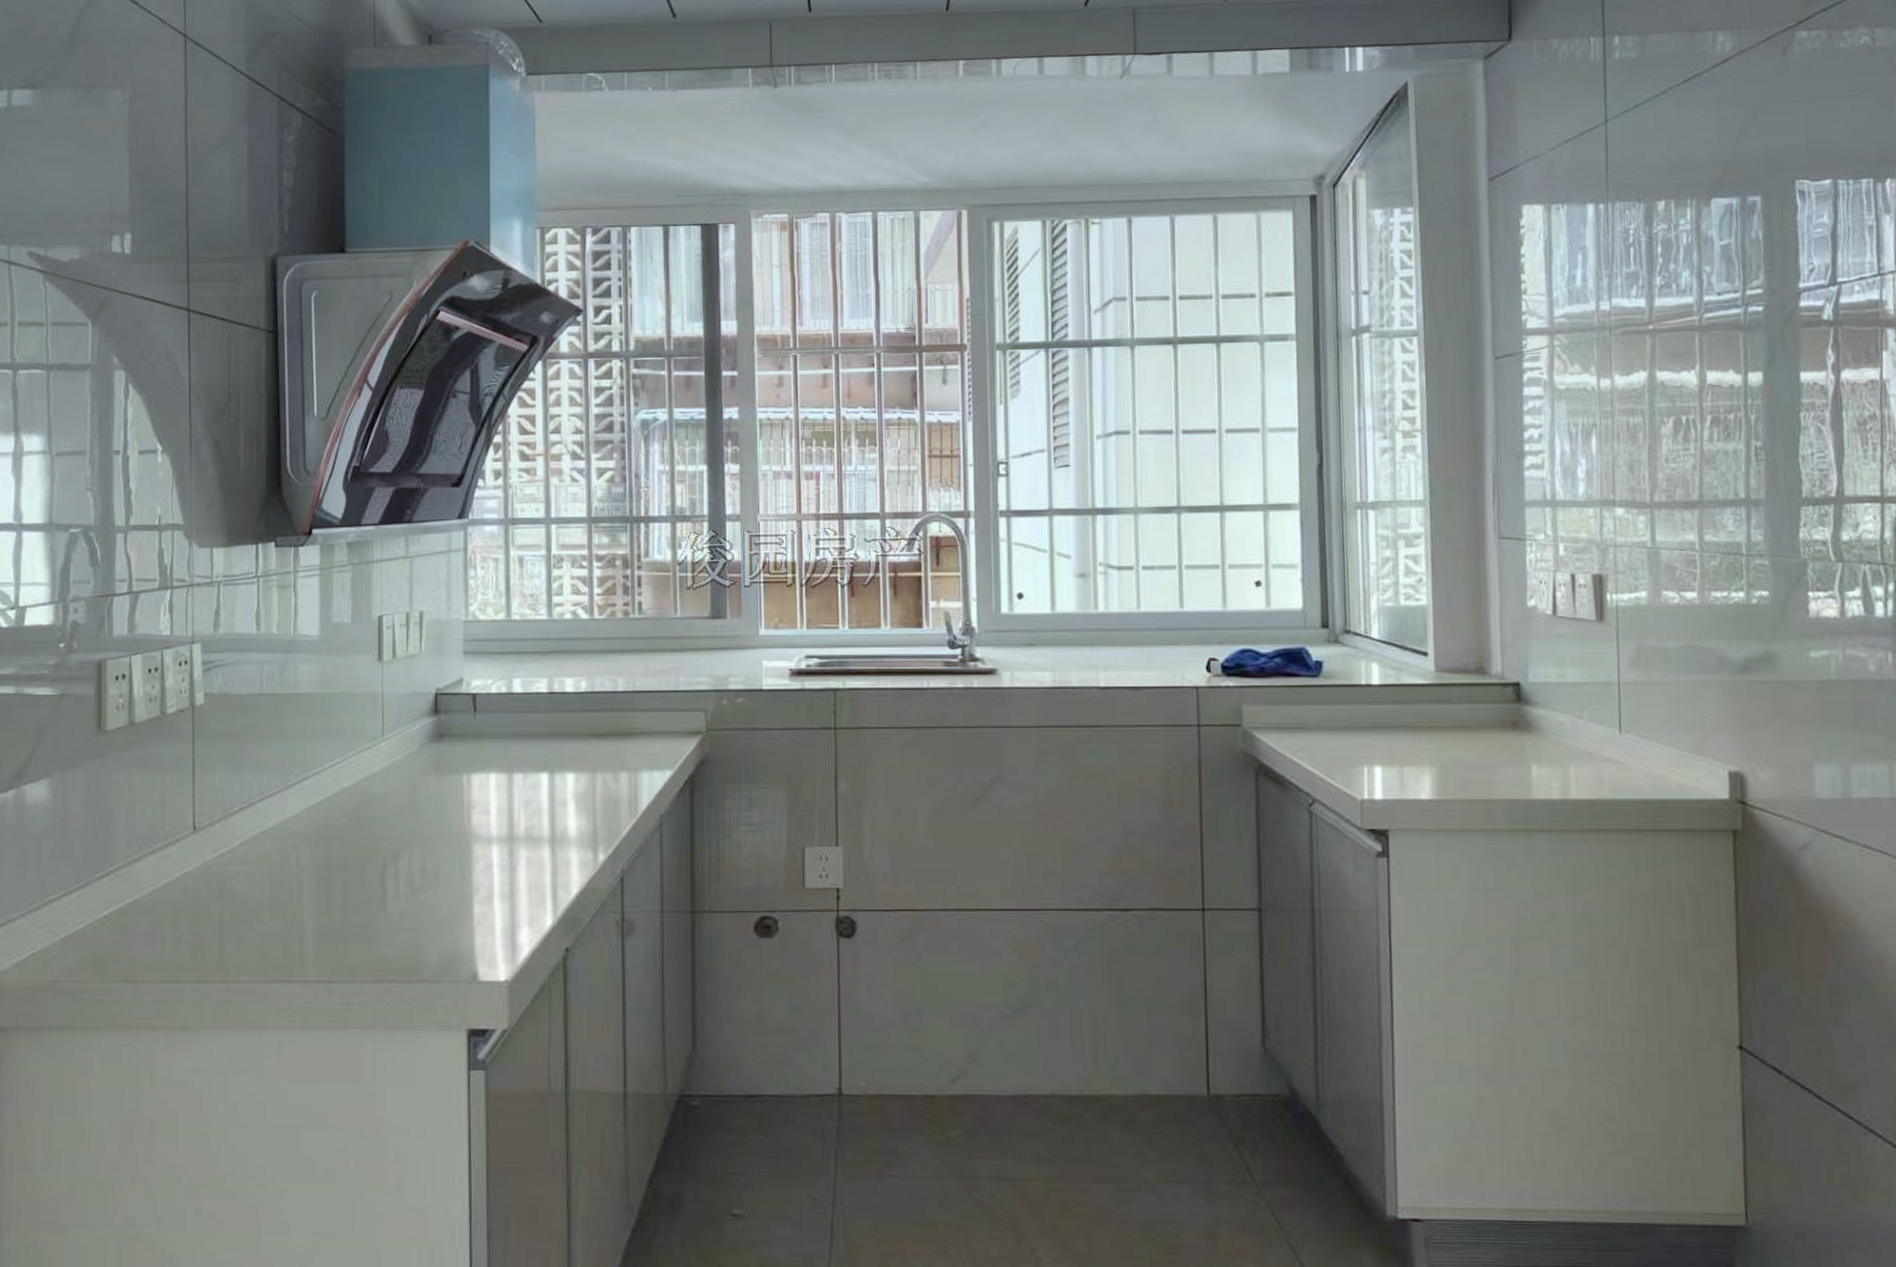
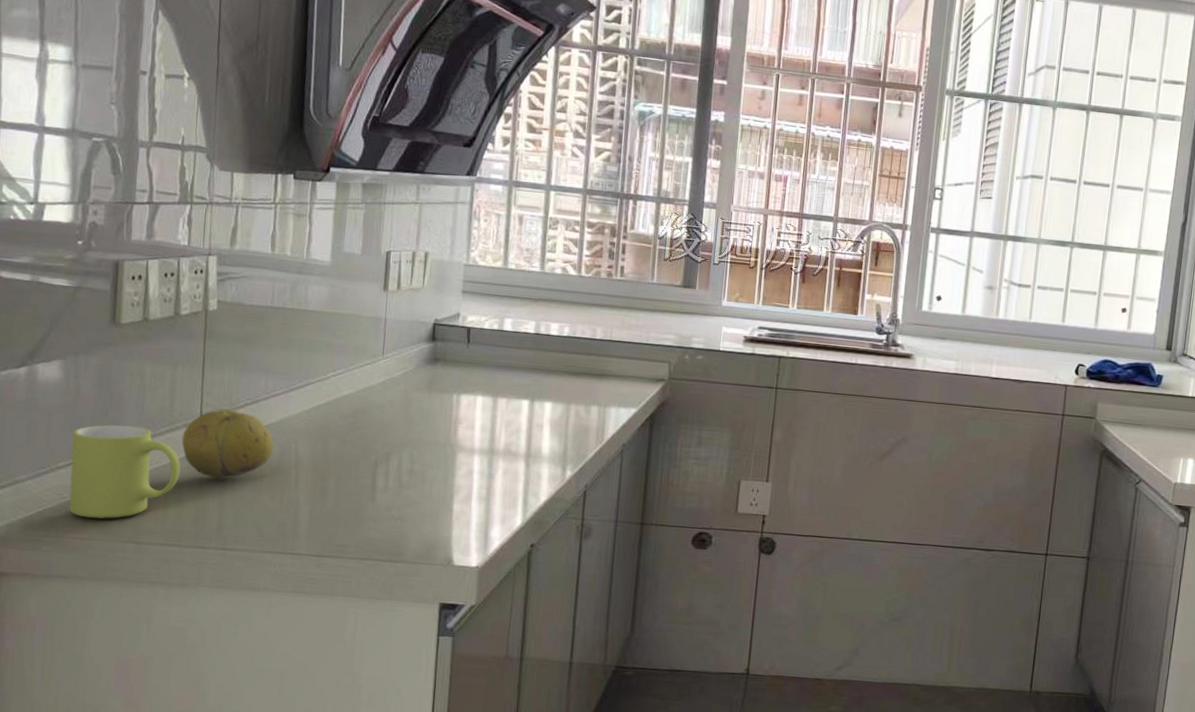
mug: none [62,846,176,957] -> present [68,424,181,519]
fruit: none [175,816,273,899] -> present [181,408,274,479]

